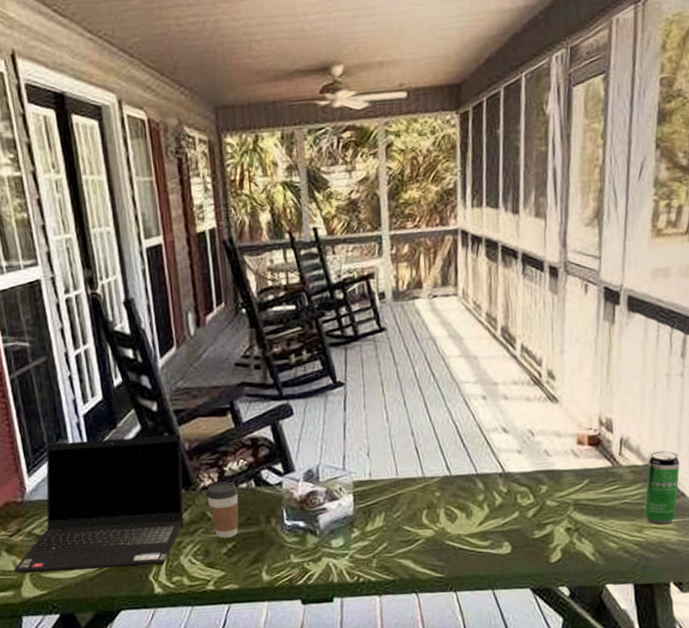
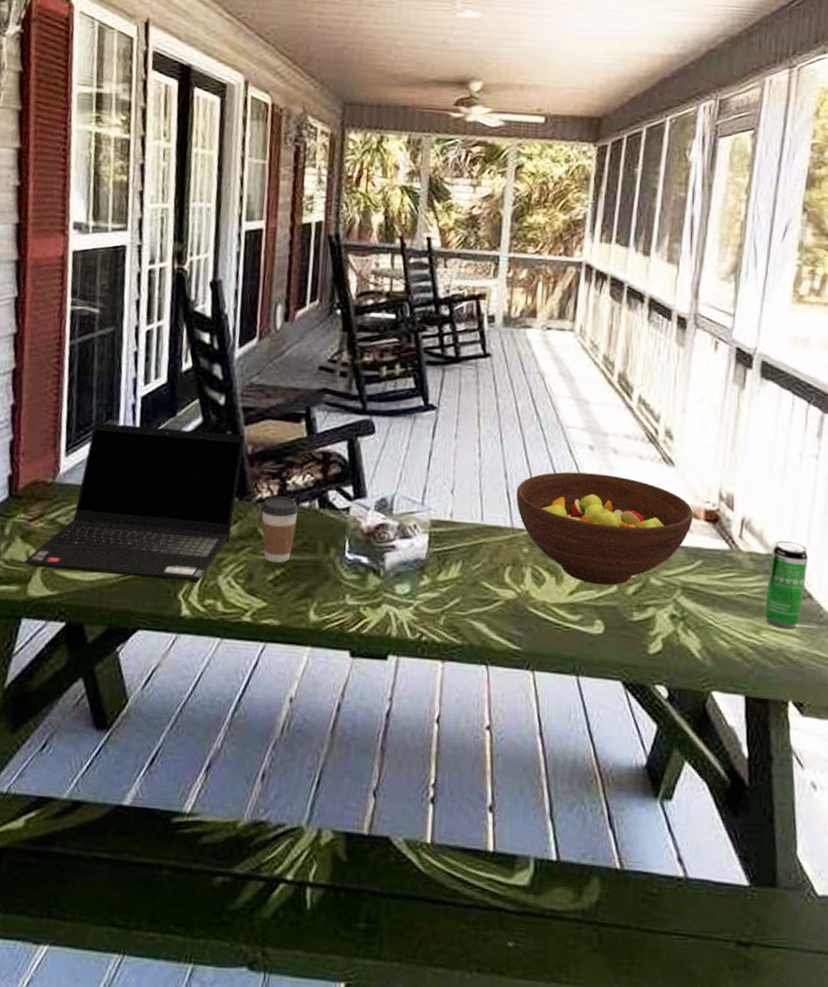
fruit bowl: none [423,418,579,514] -> present [516,471,694,586]

